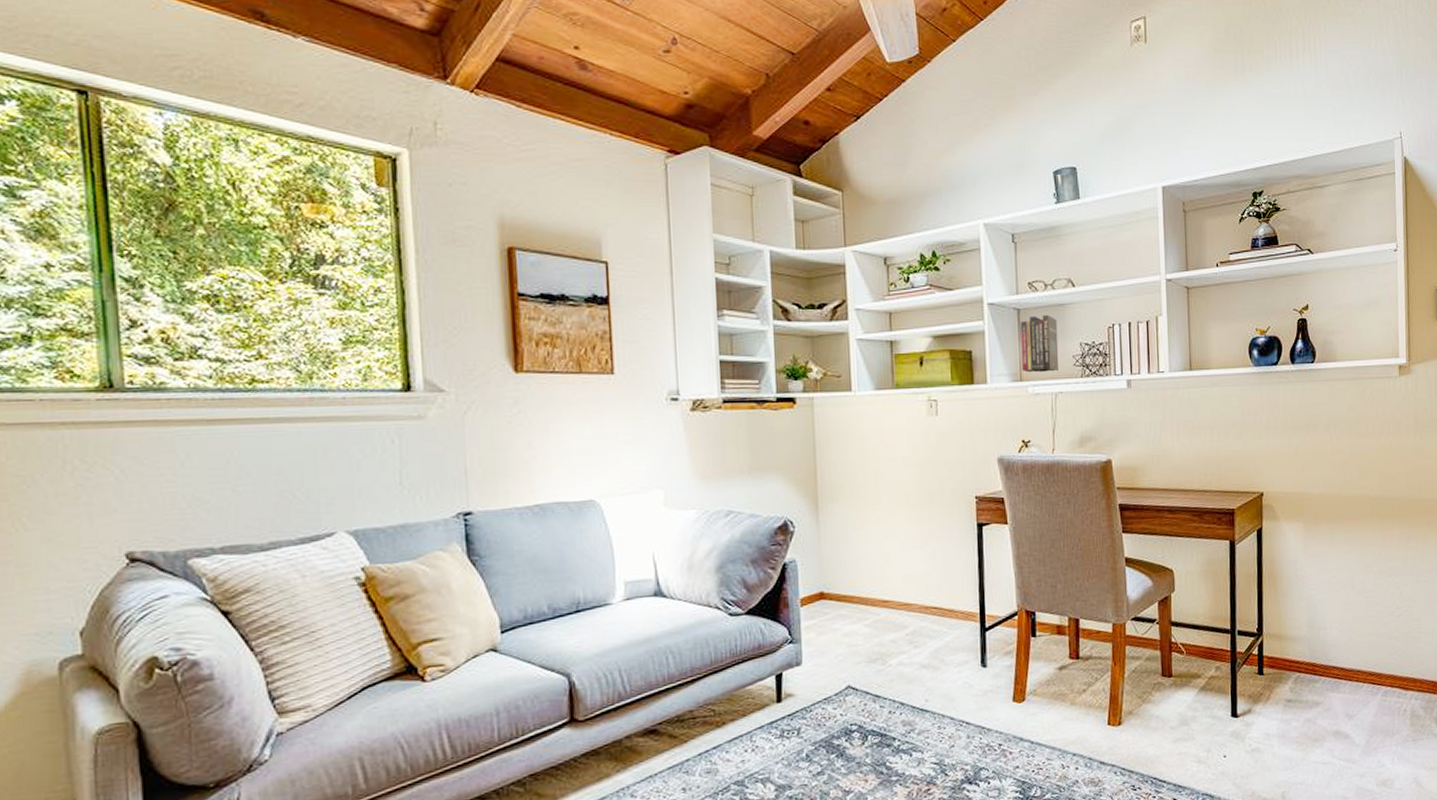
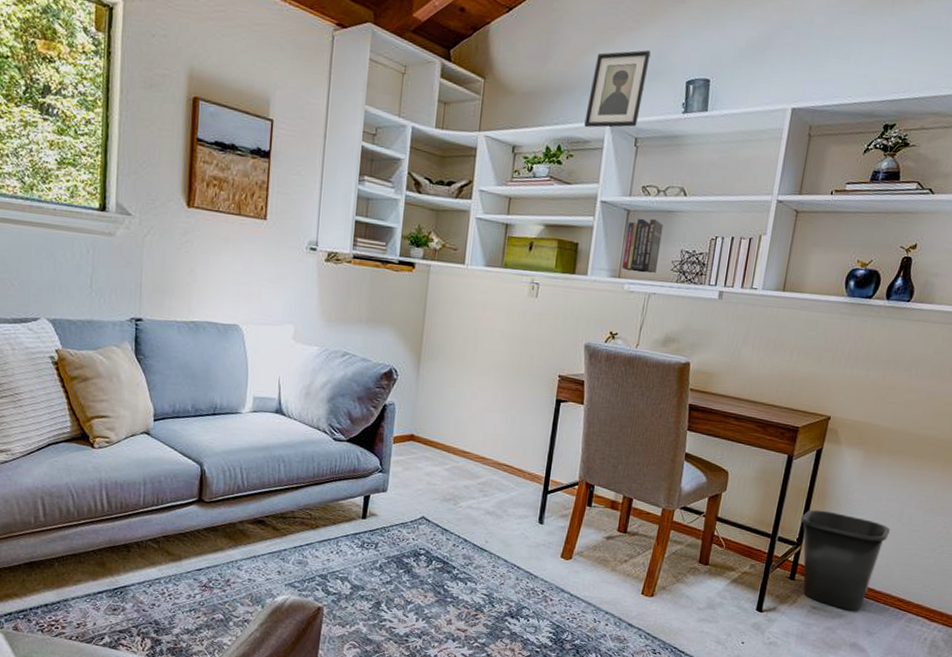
picture frame: none [956,145,1012,230] -> present [584,50,651,128]
waste bin: none [1255,592,1346,696] -> present [800,509,890,611]

